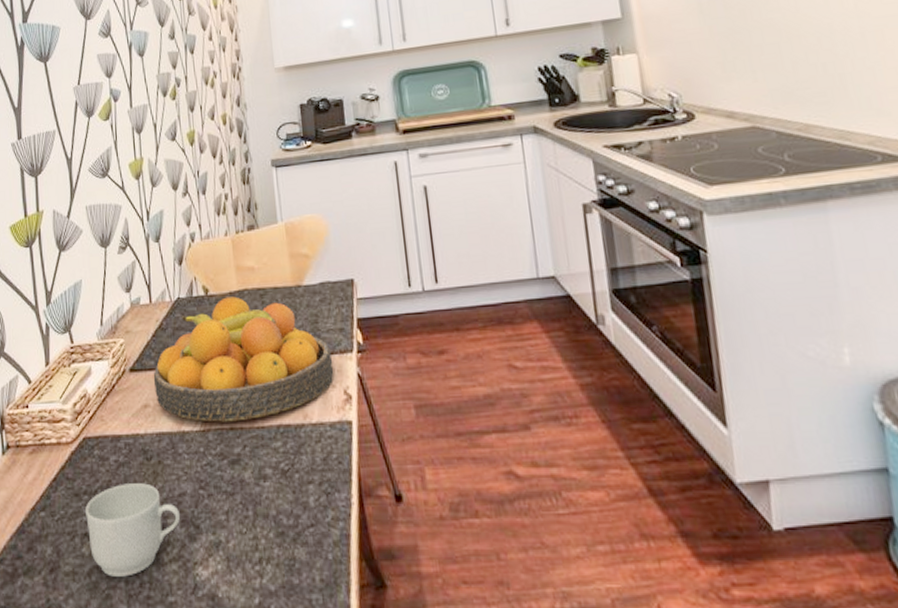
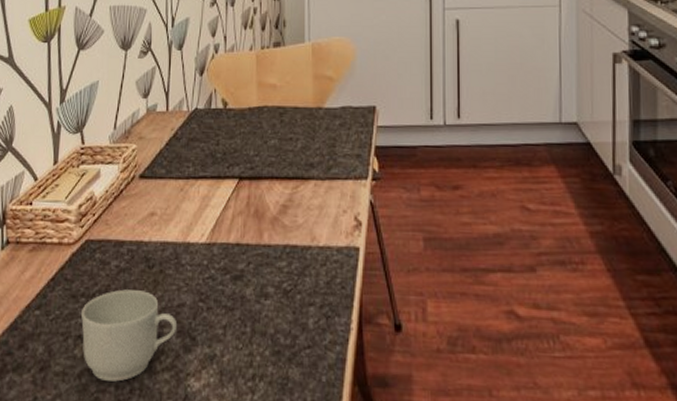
fruit bowl: present [153,296,334,422] -> none [162,112,347,238]

